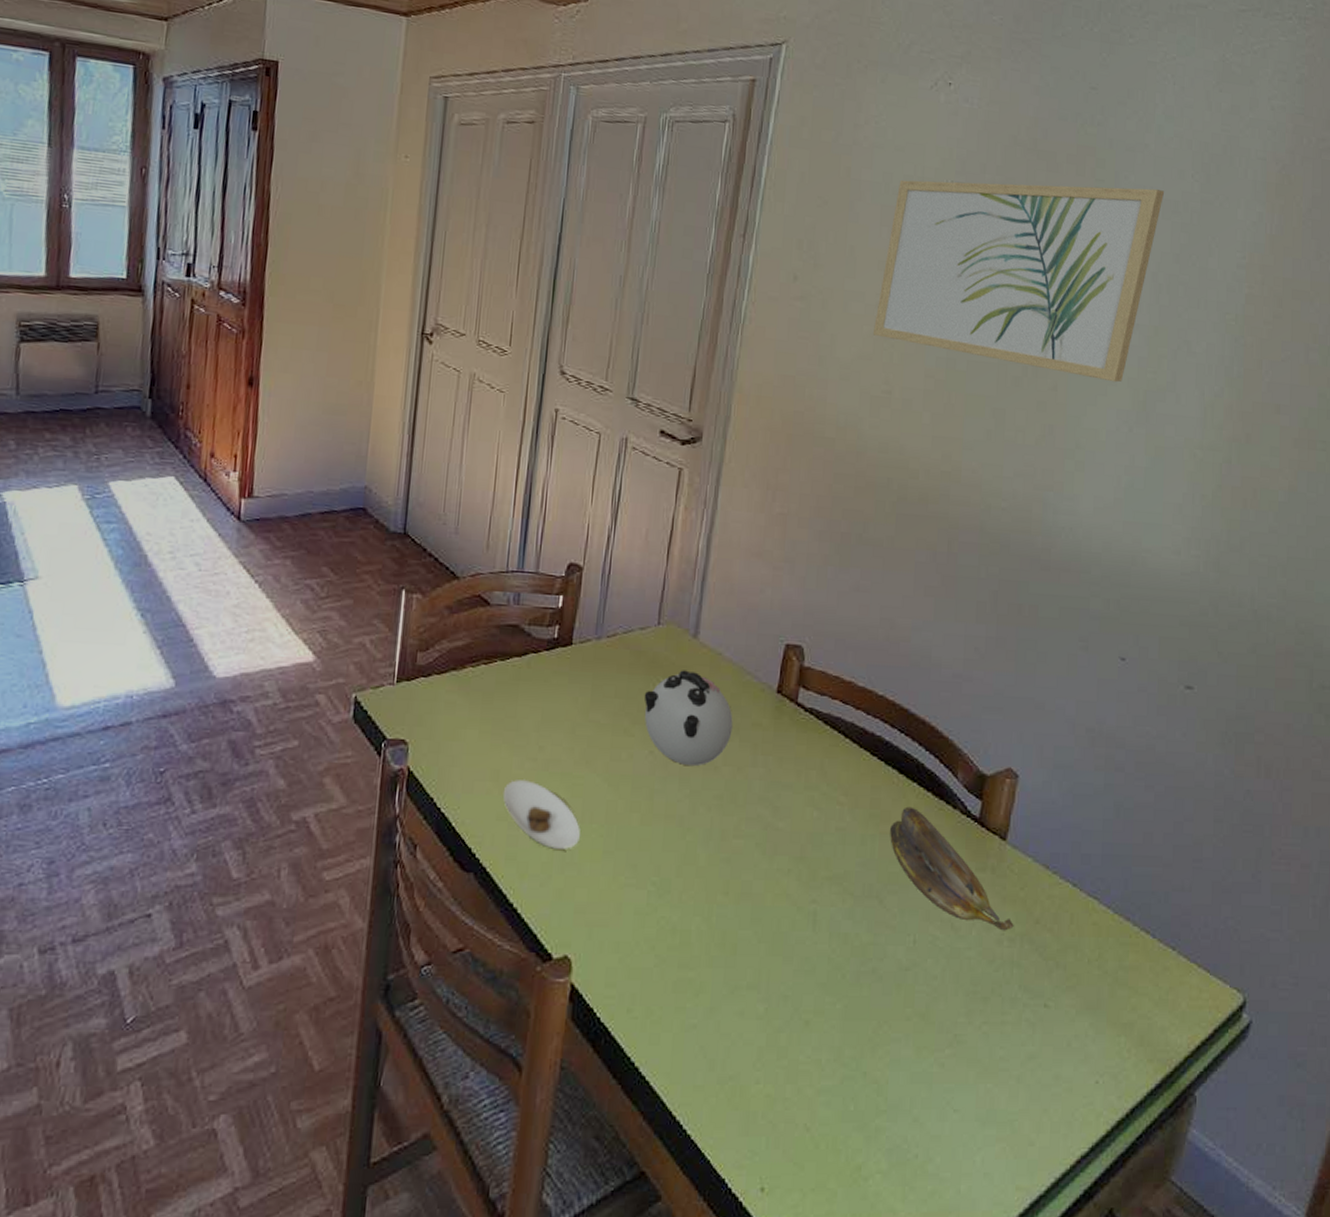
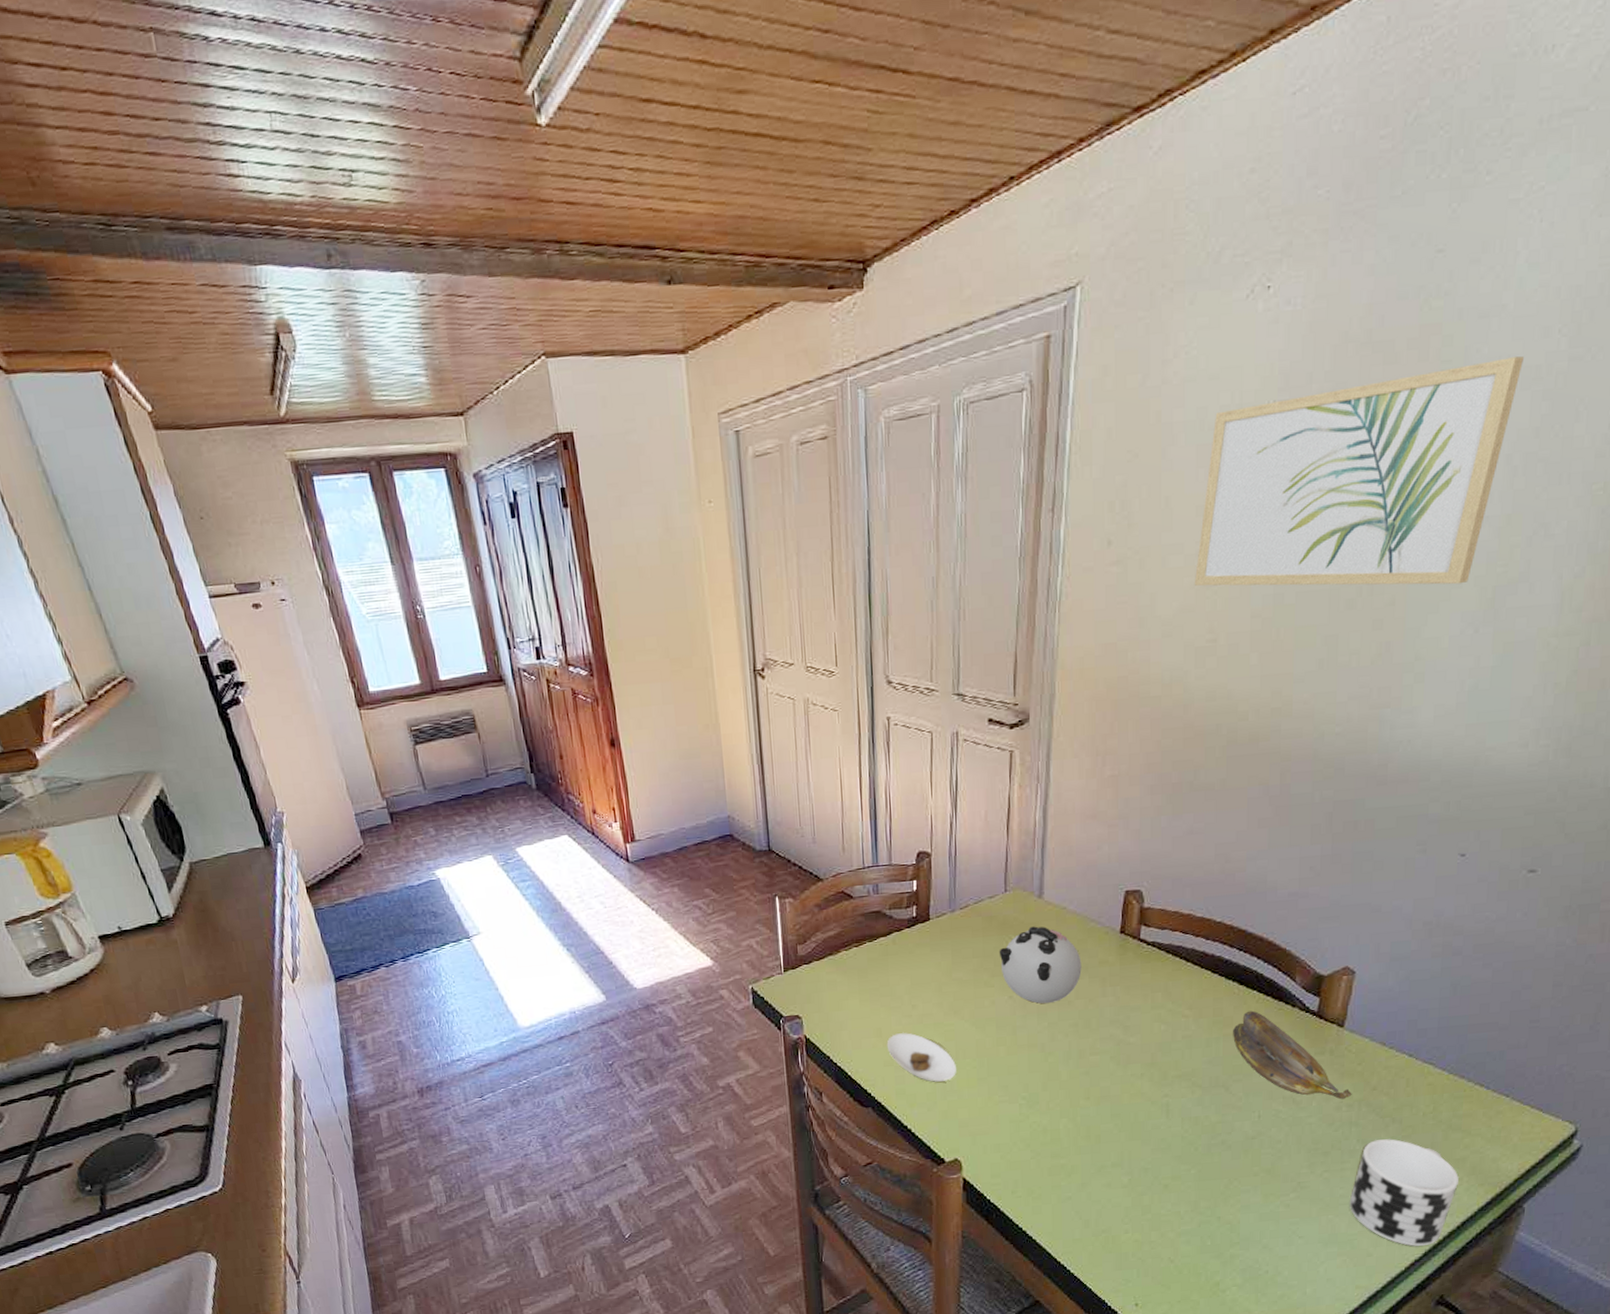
cup: none [1009,988,1126,1138] -> present [1349,1139,1459,1247]

